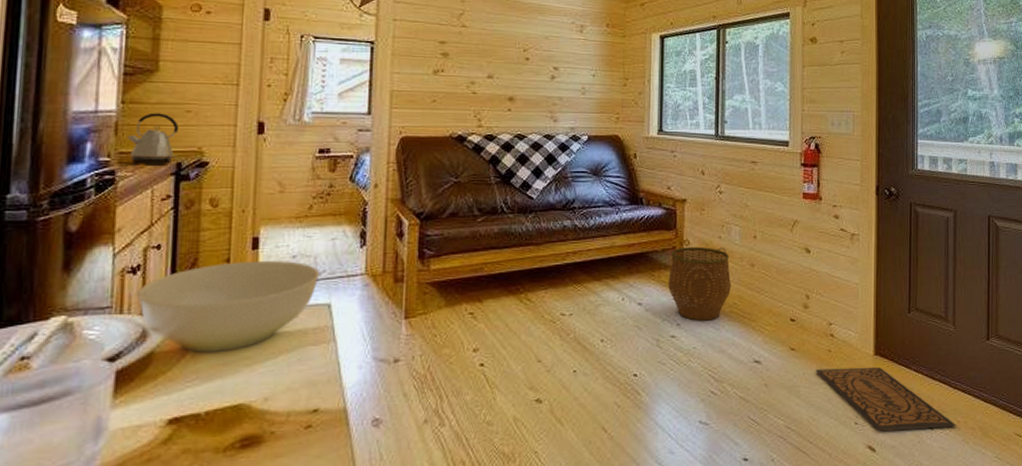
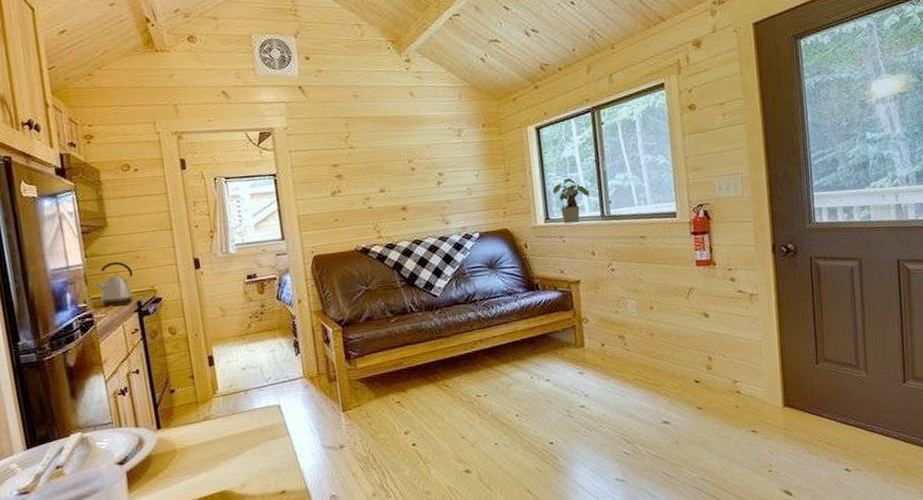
bowl: present [136,261,320,352] -> none [128,372,267,452]
basket: present [668,246,732,321] -> none [571,321,634,391]
potted plant: none [670,91,706,138] -> present [552,177,590,224]
doormat: present [815,367,956,431] -> none [724,418,875,476]

